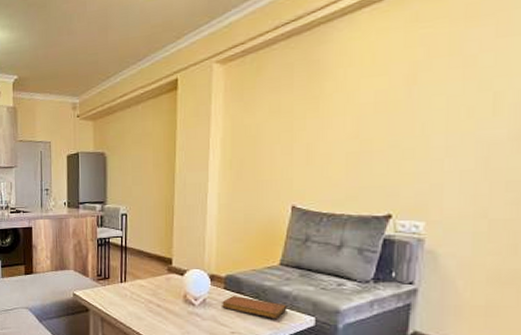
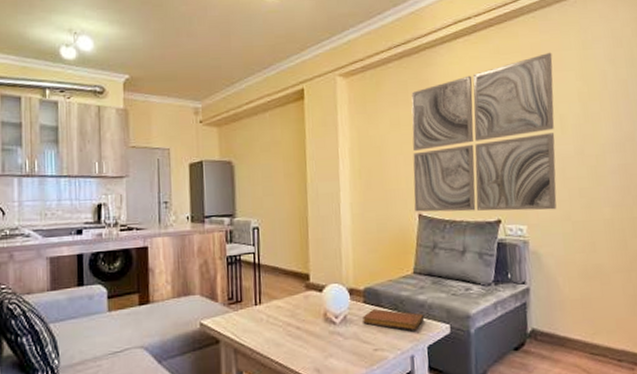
wall art: none [288,12,496,206] -> present [411,52,557,212]

